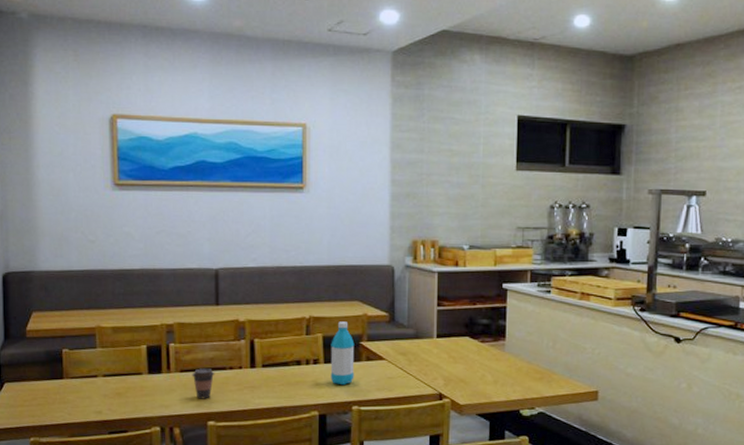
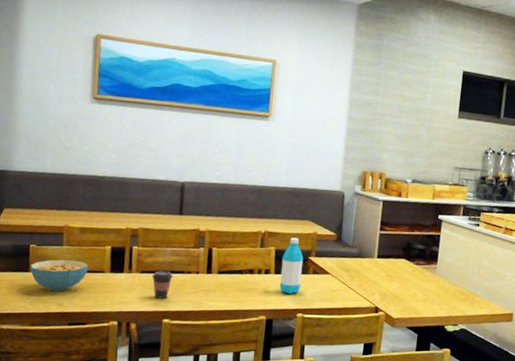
cereal bowl: none [65,363,125,398] -> present [30,259,89,292]

